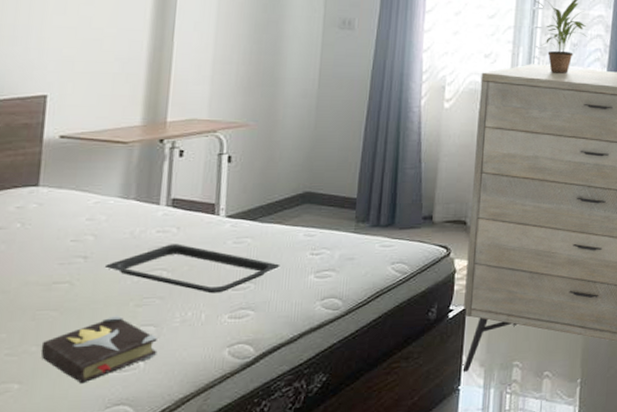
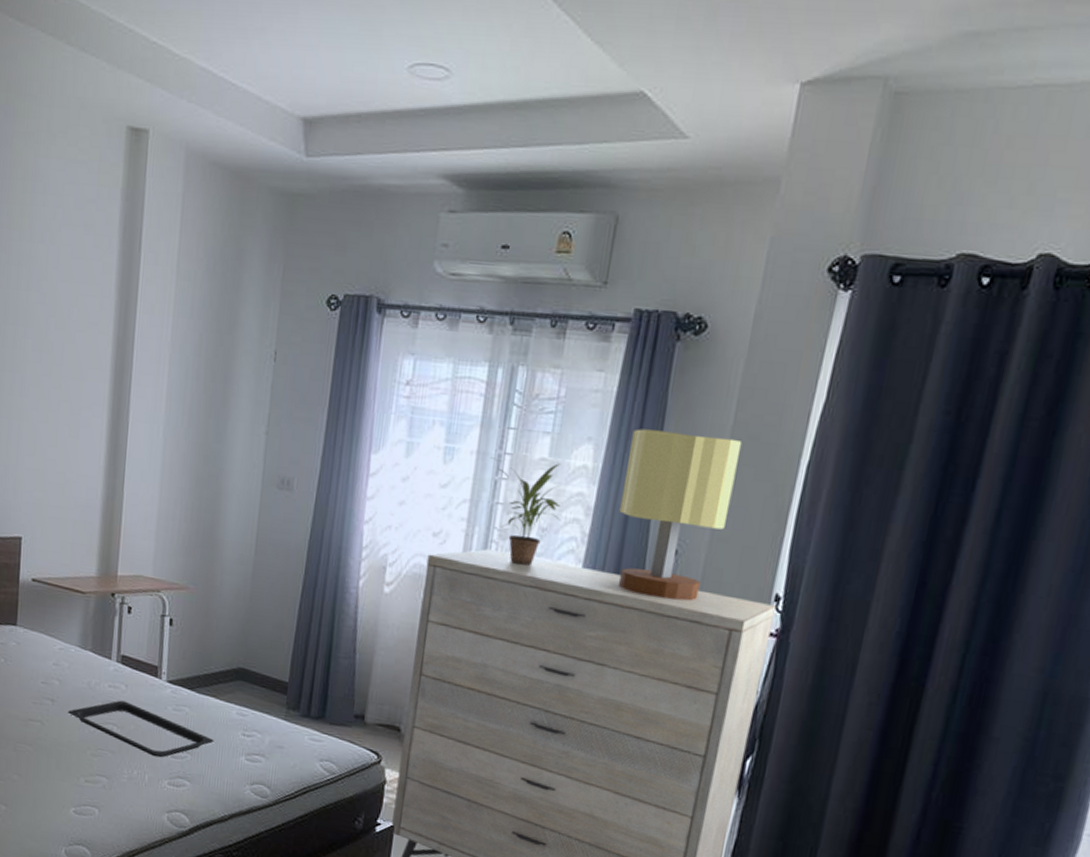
hardback book: present [40,315,158,384] -> none [20,760,109,818]

